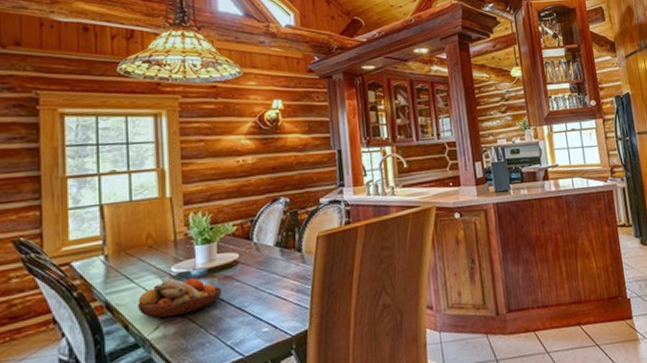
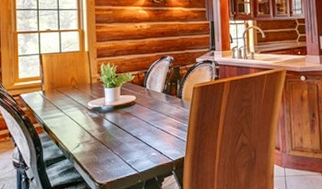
fruit bowl: present [138,278,222,318] -> none [65,112,123,139]

